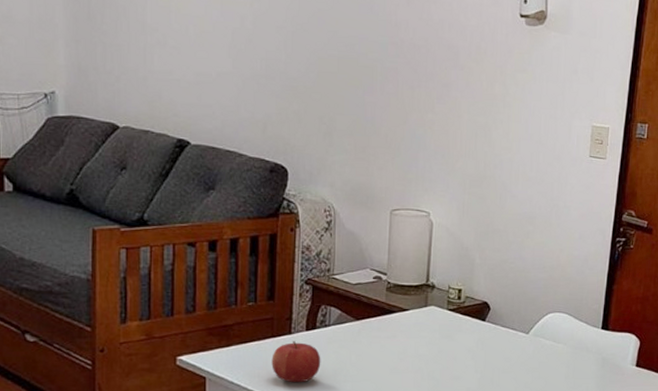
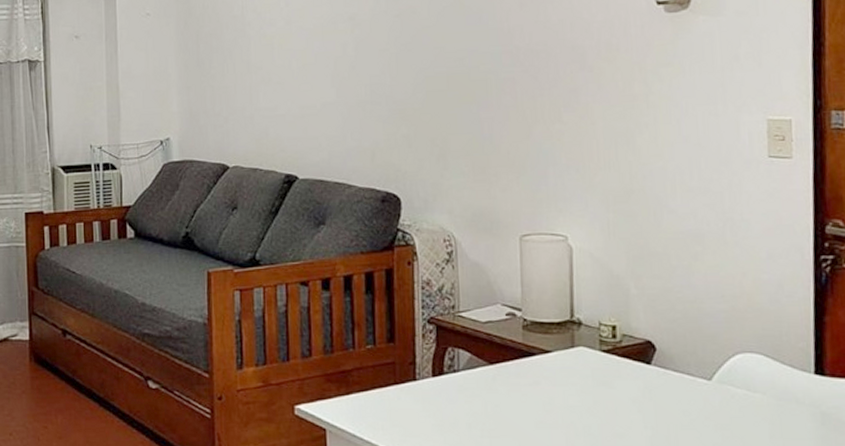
fruit: present [271,340,321,383] -> none [396,388,452,438]

